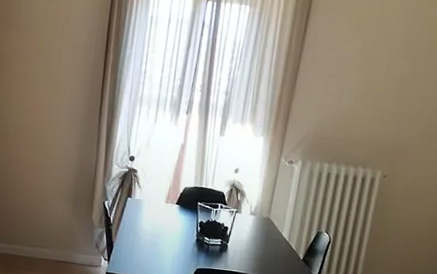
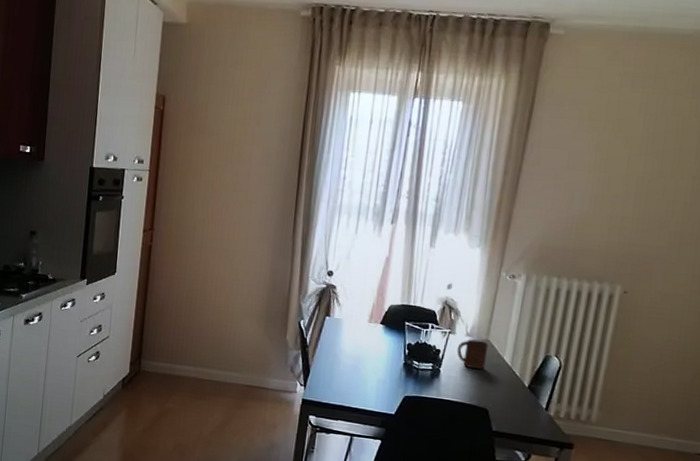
cup: none [242,217,270,245] -> present [457,339,489,370]

